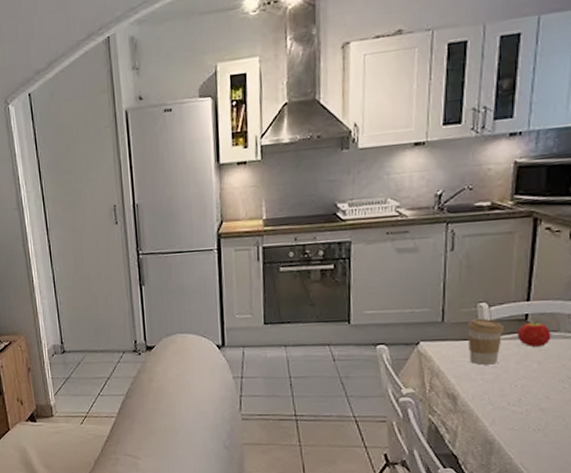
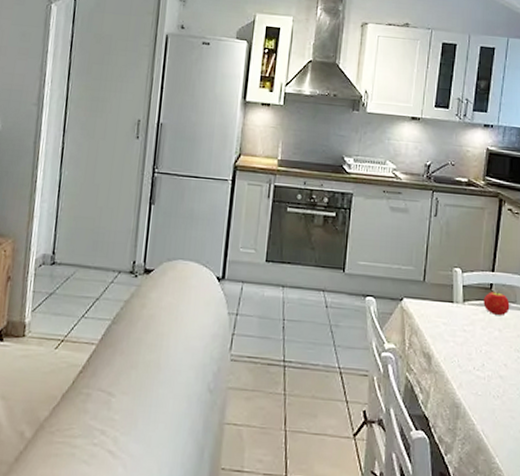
coffee cup: present [467,318,504,365] -> none [443,281,473,328]

